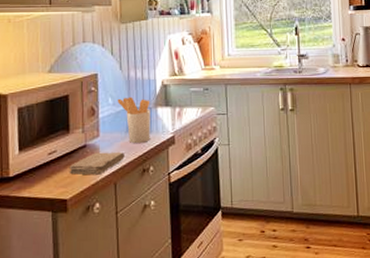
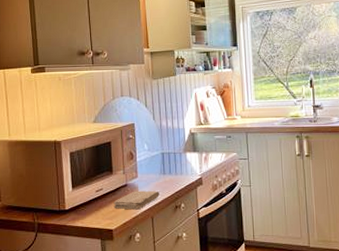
utensil holder: present [117,96,150,144] -> none [152,143,181,184]

